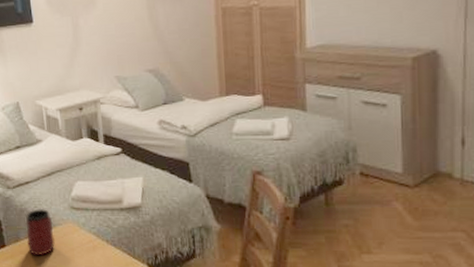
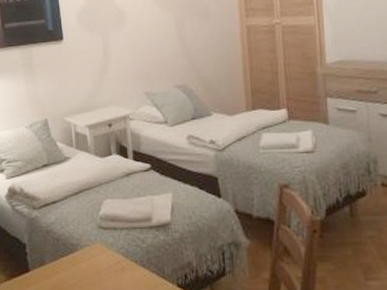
mug: present [25,208,56,255] -> none [51,228,83,279]

